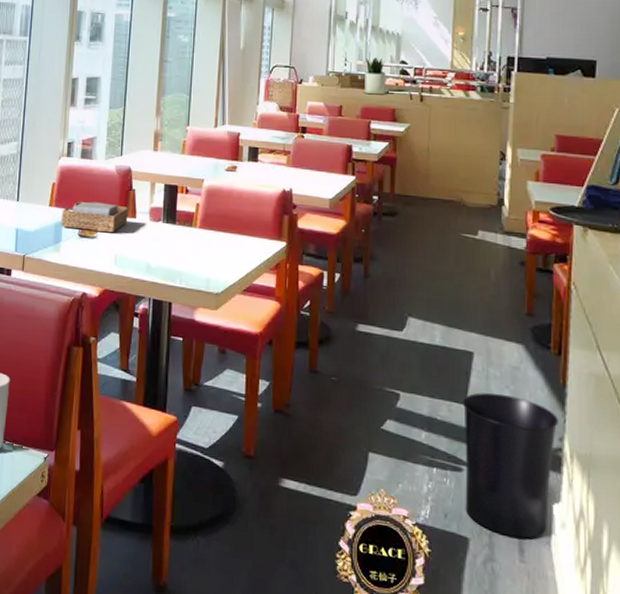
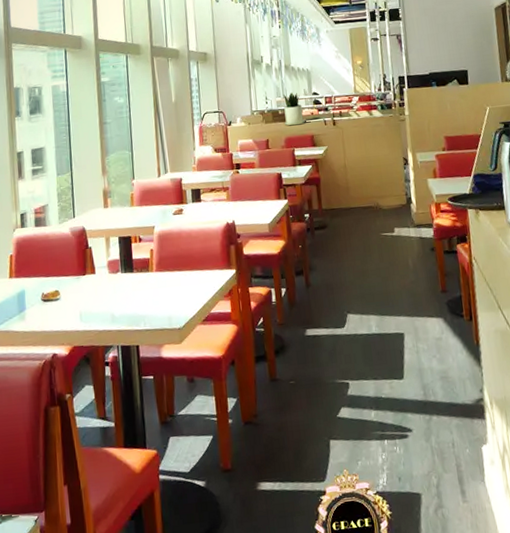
napkin holder: present [60,201,128,233] -> none [22,264,88,296]
waste bin: present [462,392,558,539] -> none [400,363,481,484]

